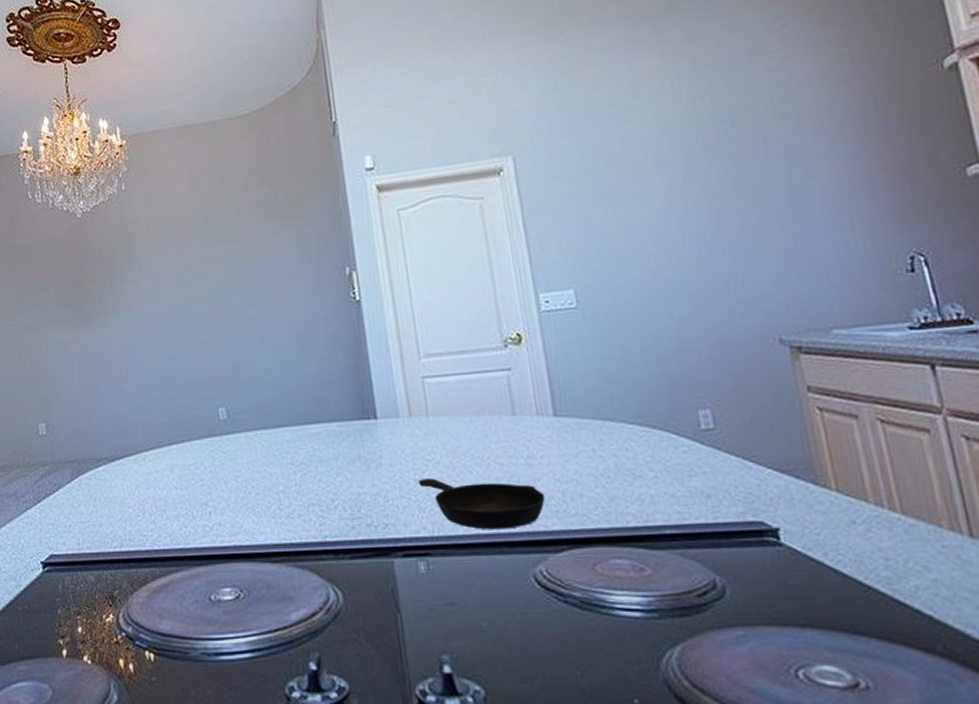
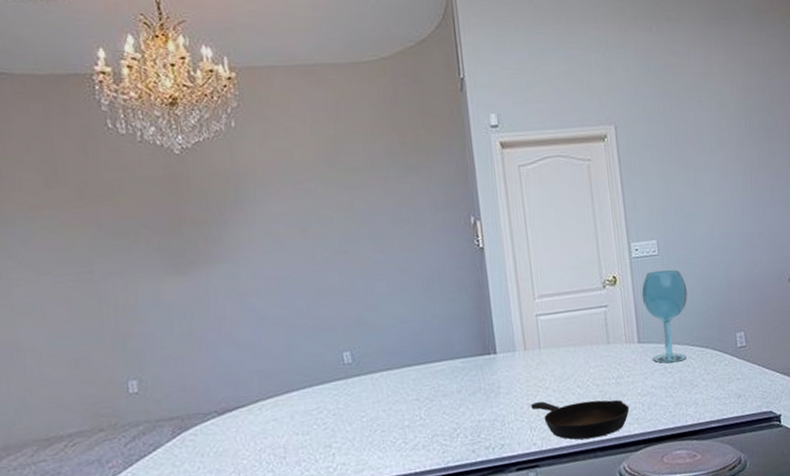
wine glass: none [555,326,624,445] -> present [641,270,688,364]

